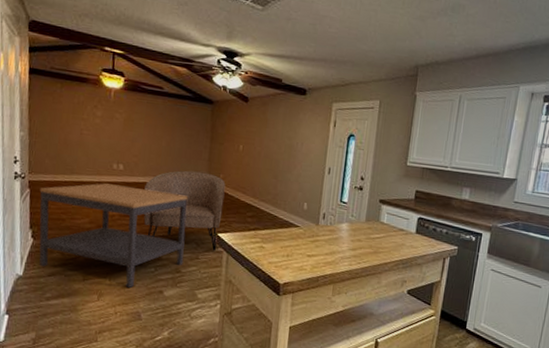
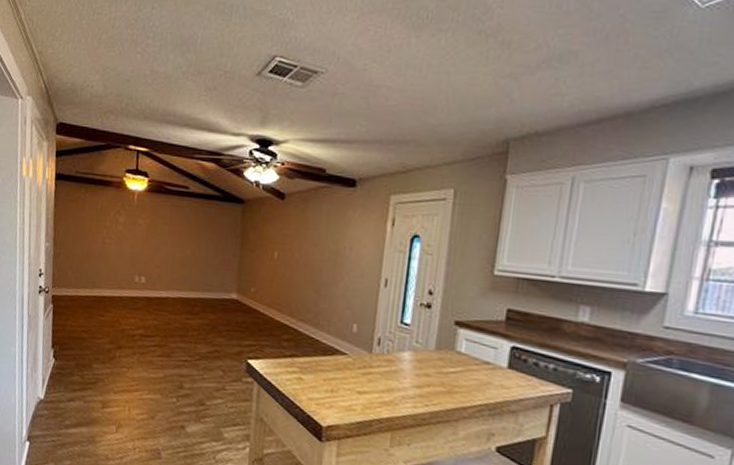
side table: present [39,183,187,288] -> none [59,298,214,420]
armchair: present [143,170,226,251] -> none [165,283,258,382]

